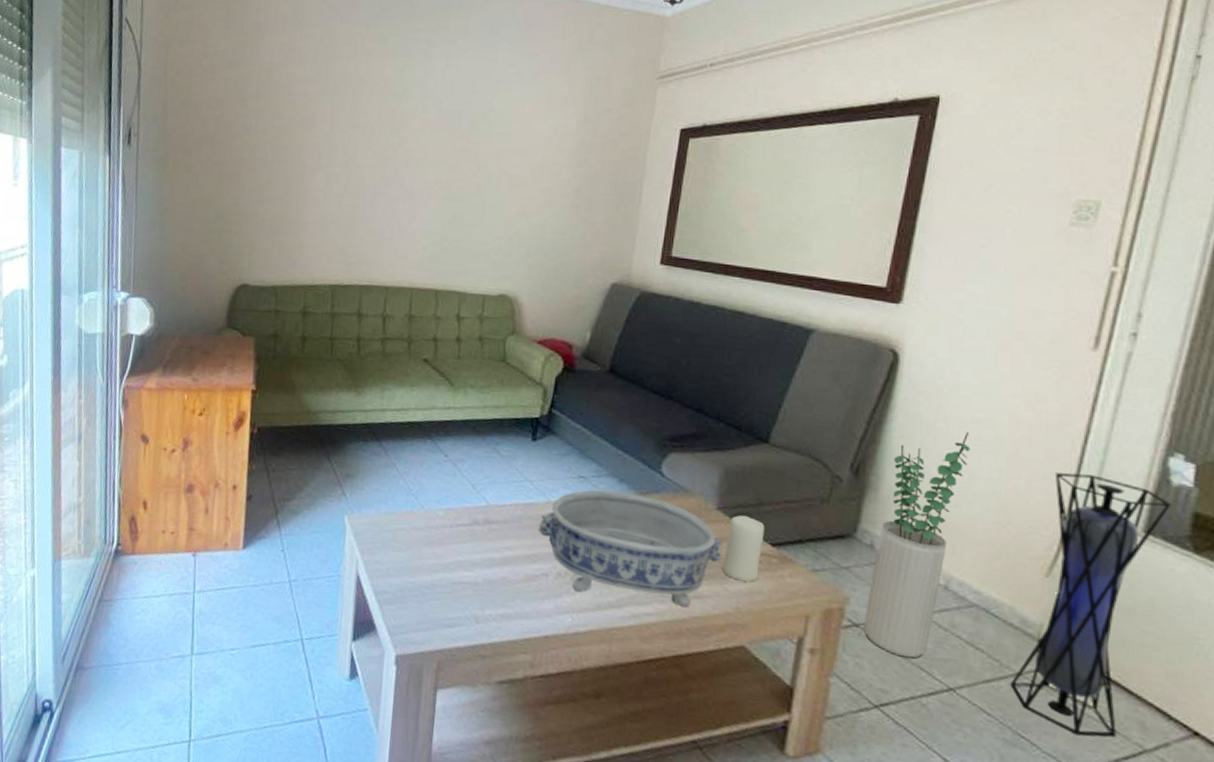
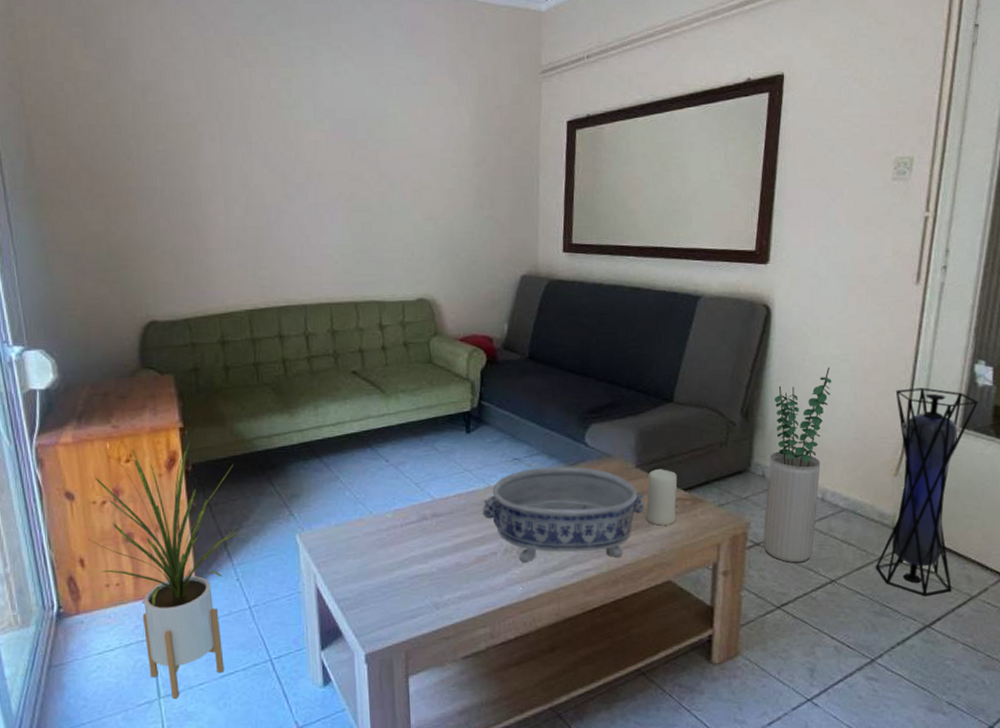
house plant: none [154,404,296,659] -> present [88,442,238,699]

